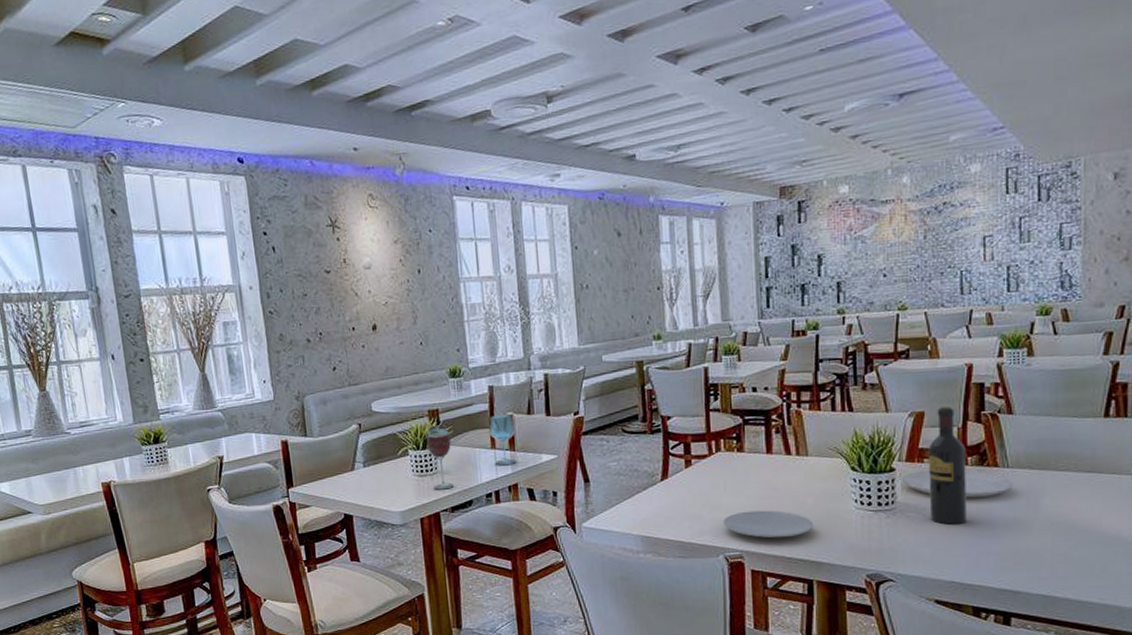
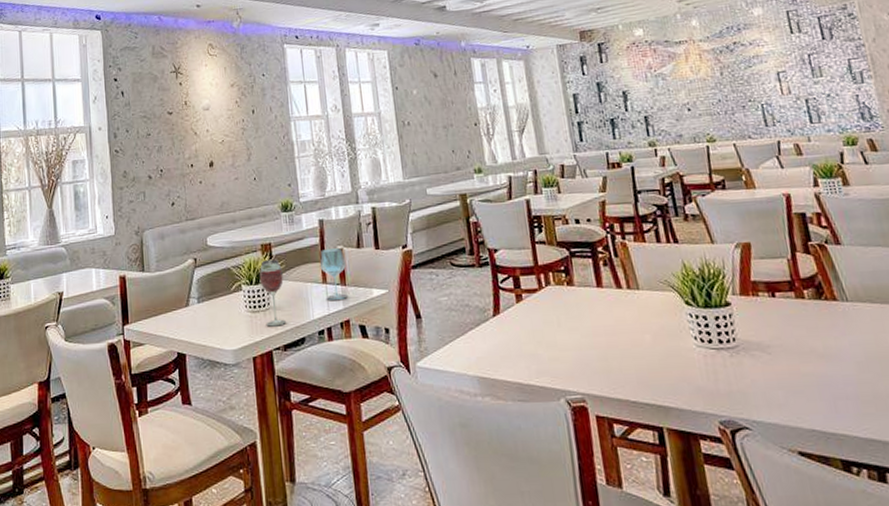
plate: present [722,510,814,539] -> none [560,348,656,380]
plate: present [901,470,1013,498] -> none [738,304,857,335]
wine bottle: present [928,406,968,525] -> none [760,237,816,364]

